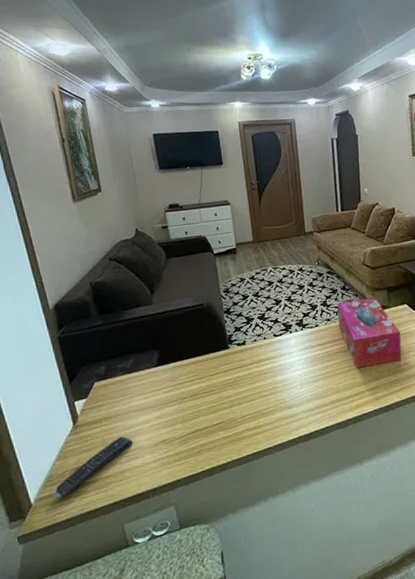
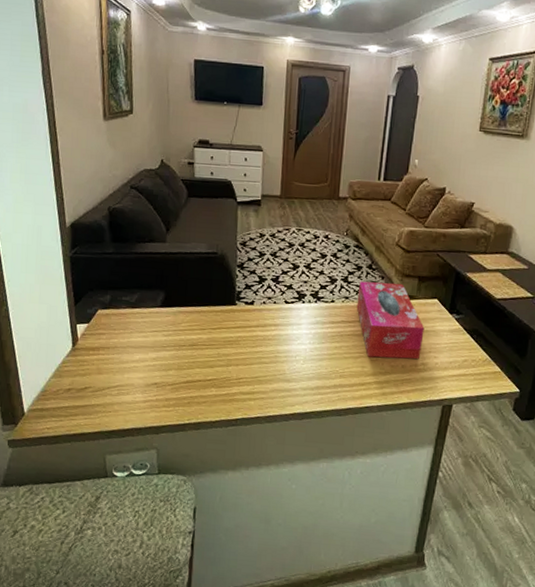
remote control: present [52,436,134,500] -> none [44,368,127,415]

